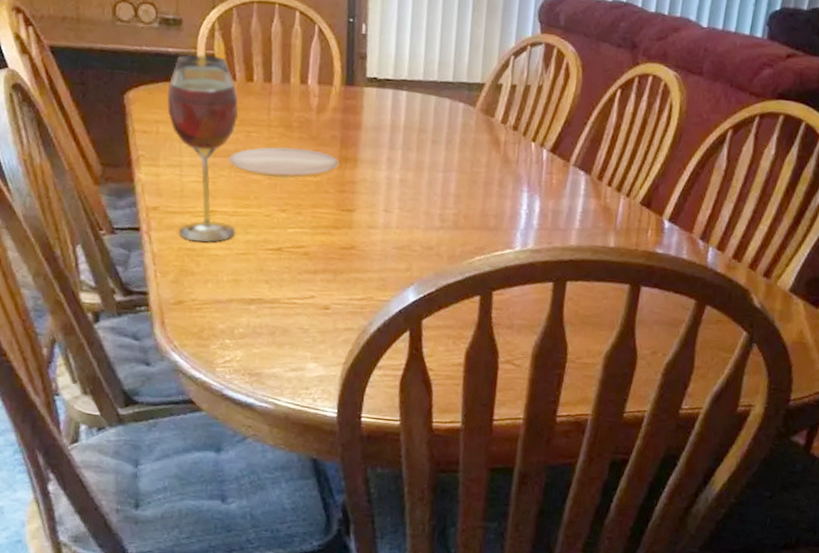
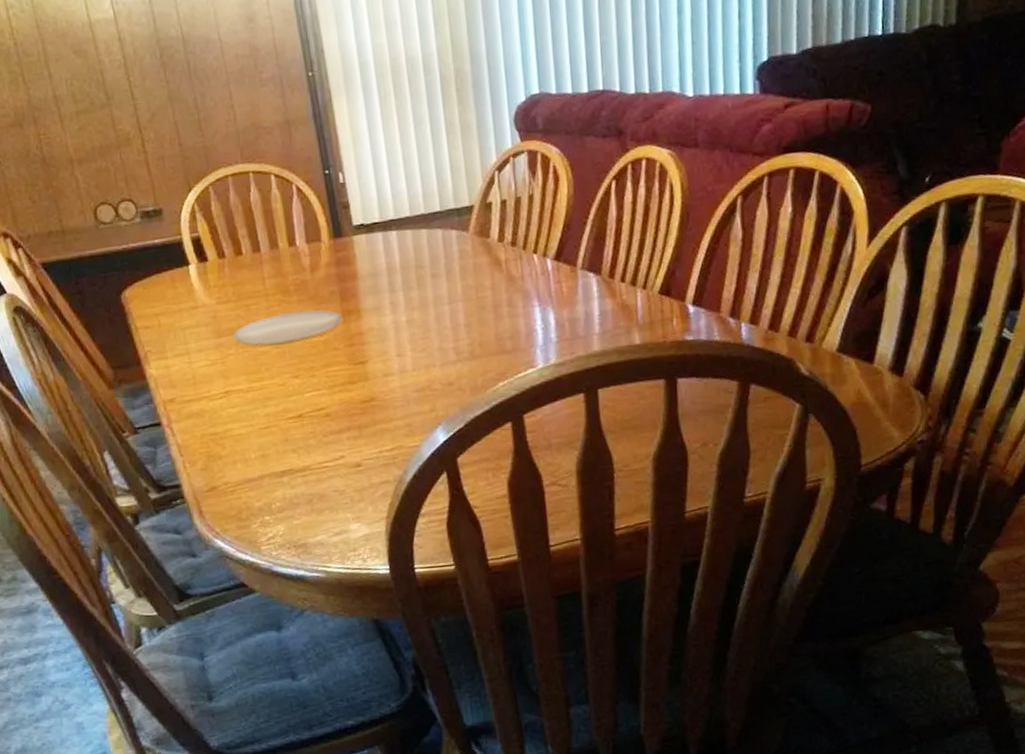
wineglass: present [167,55,239,242] -> none [161,237,254,426]

